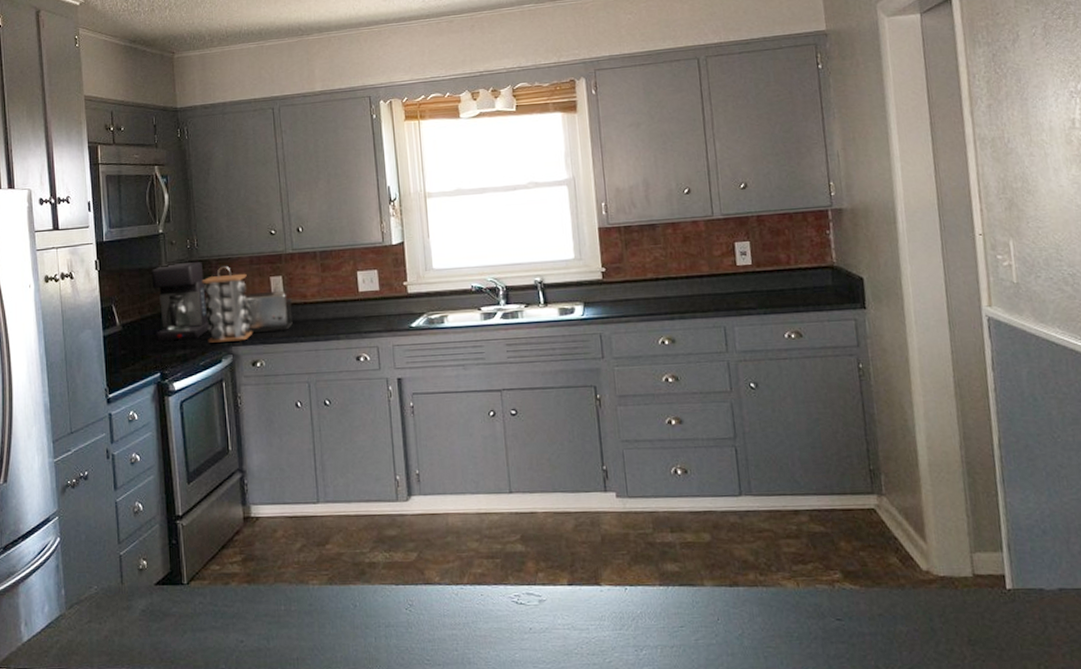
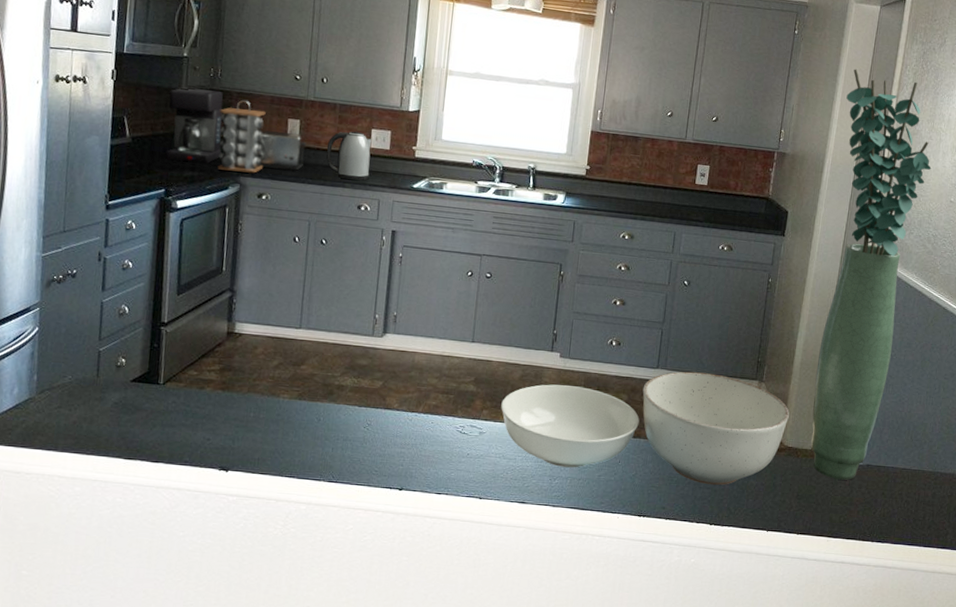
kettle: none [313,277,363,331] -> present [326,131,372,181]
bowl: none [558,530,733,633] -> present [501,384,640,468]
bowl: none [727,493,931,638] -> present [642,371,789,486]
vase: none [904,92,1057,613] -> present [810,69,931,480]

